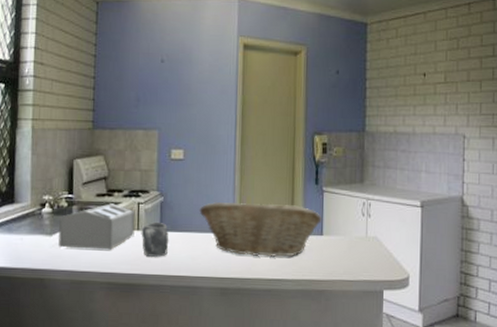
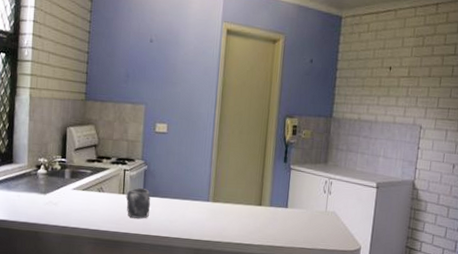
toaster: present [58,203,136,250] -> none [52,168,122,210]
fruit basket: present [199,201,322,257] -> none [179,172,288,225]

